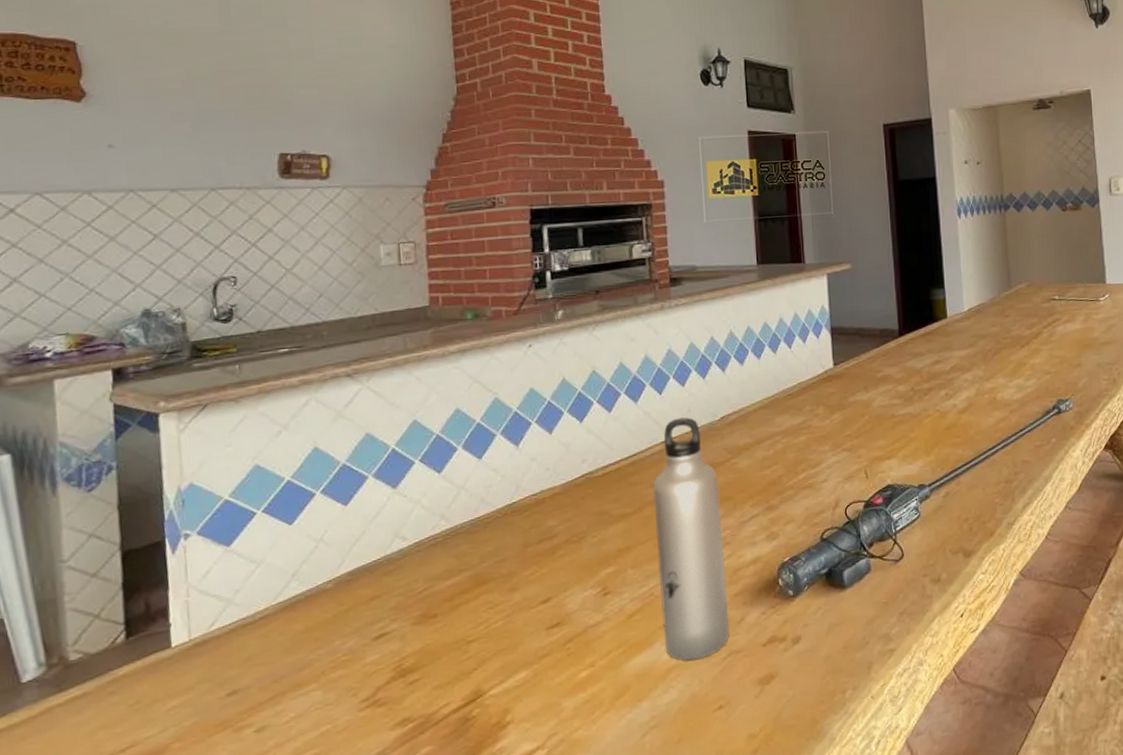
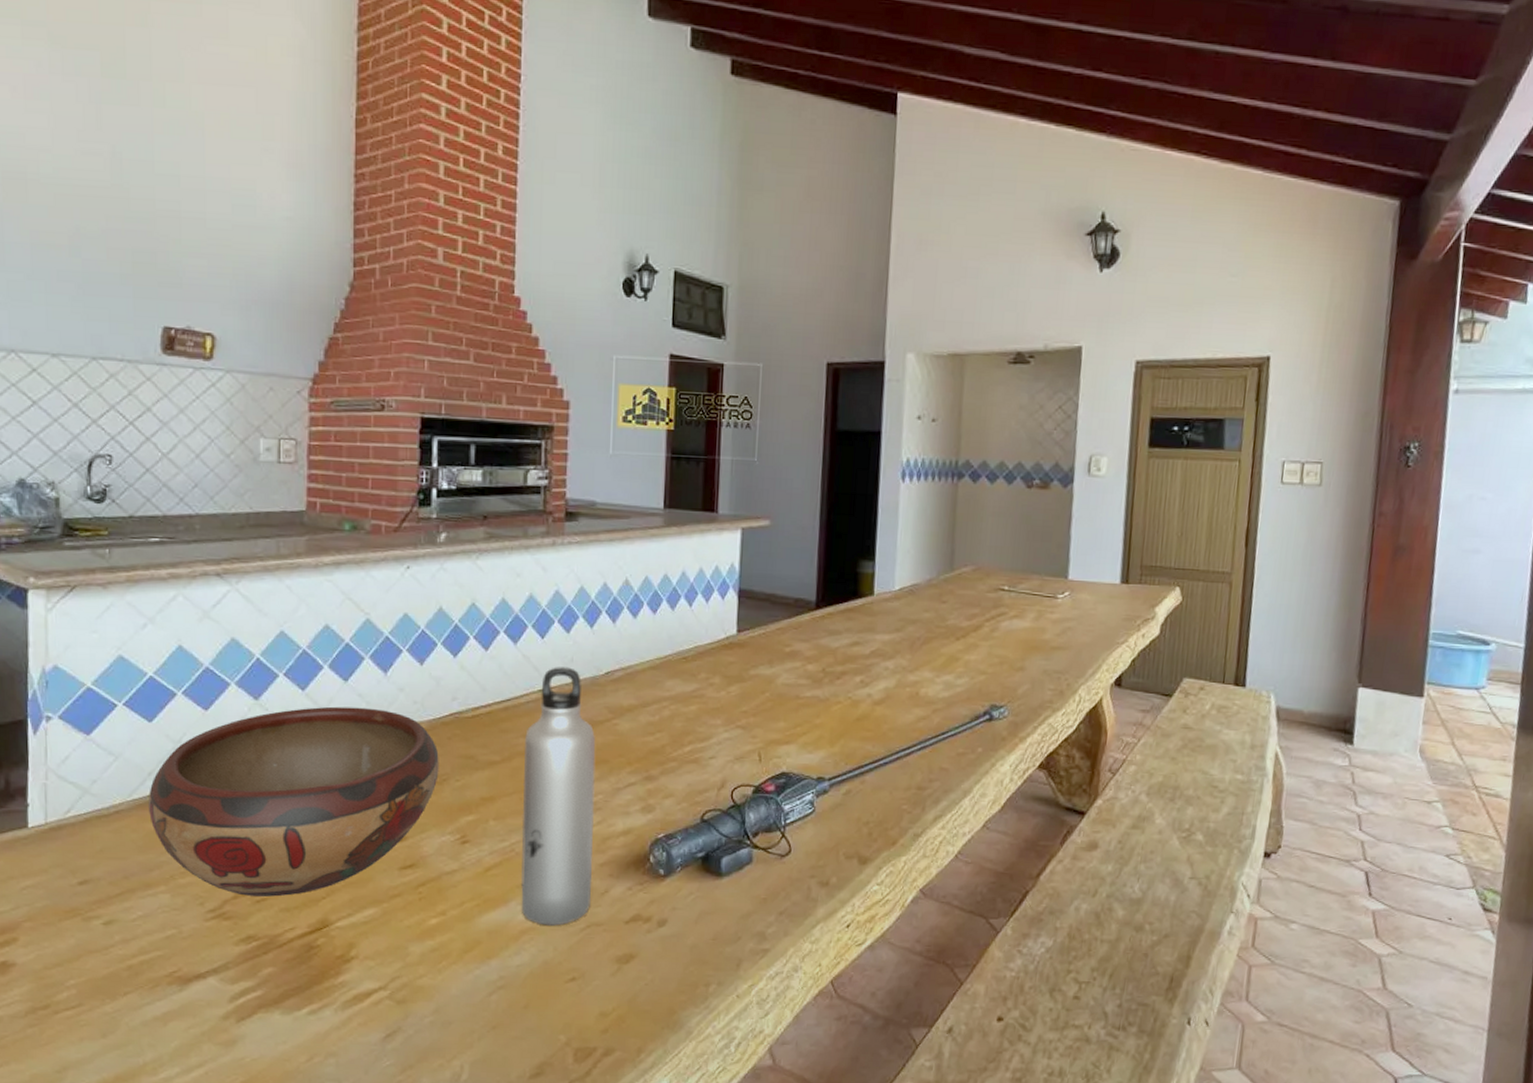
decorative bowl: none [293,480,576,680] -> present [148,706,439,897]

